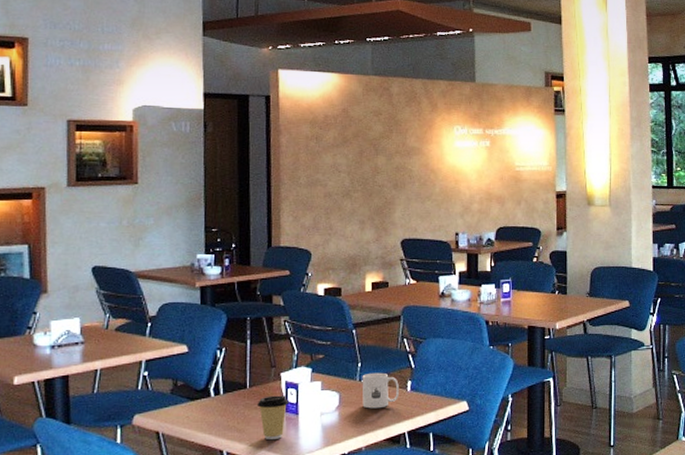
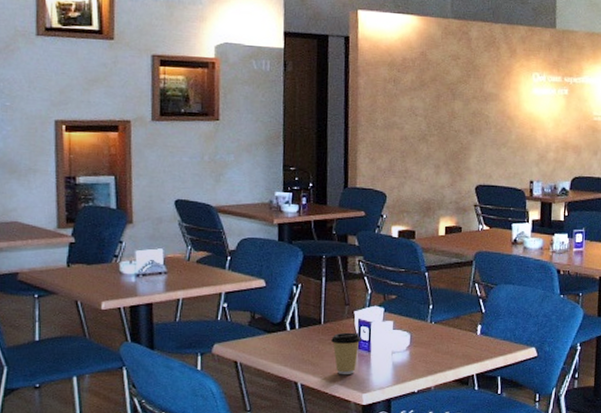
mug: present [362,372,399,409] -> none [432,315,469,350]

